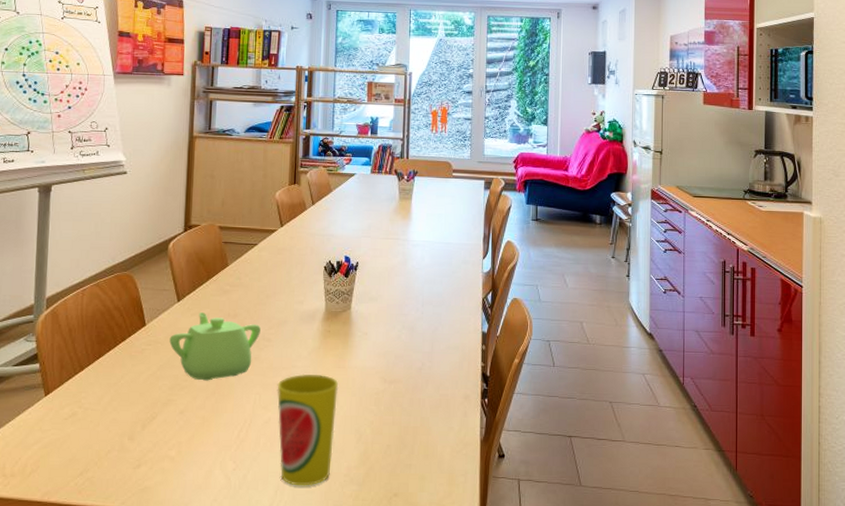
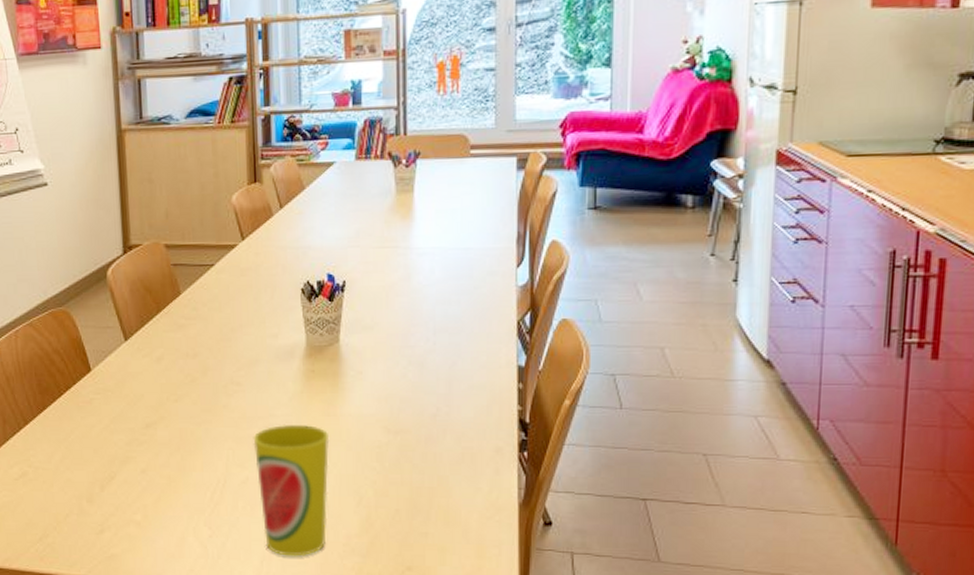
teapot: present [169,312,261,381] -> none [120,353,227,435]

